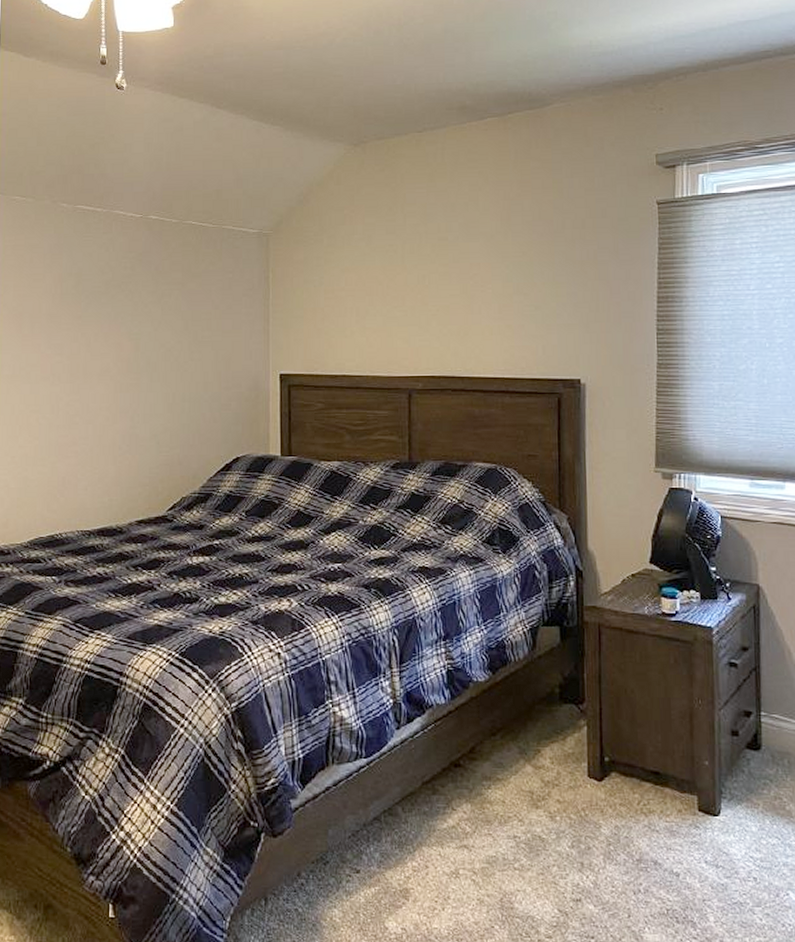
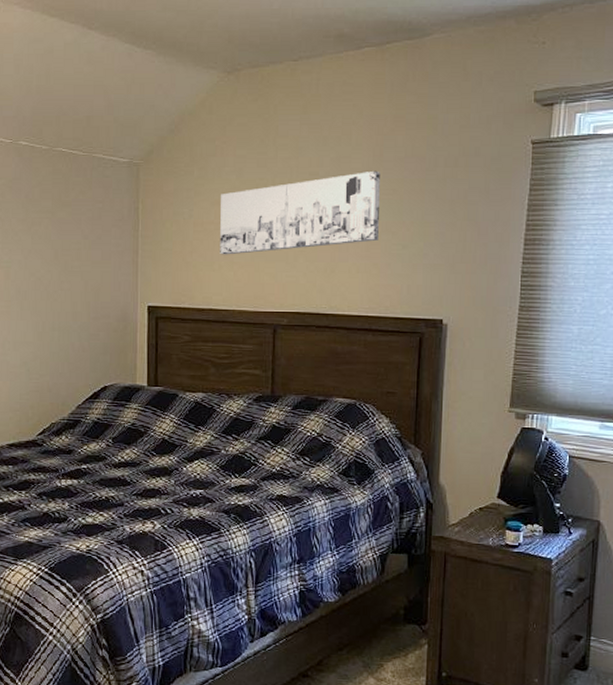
wall art: none [351,234,511,321] -> present [220,170,380,255]

